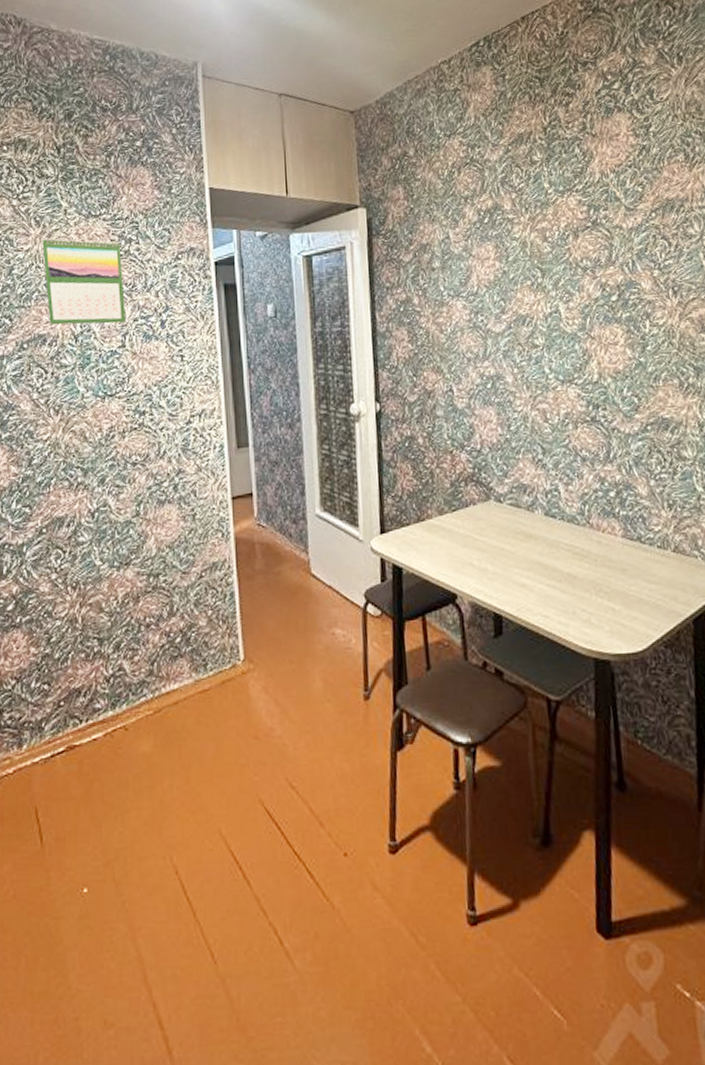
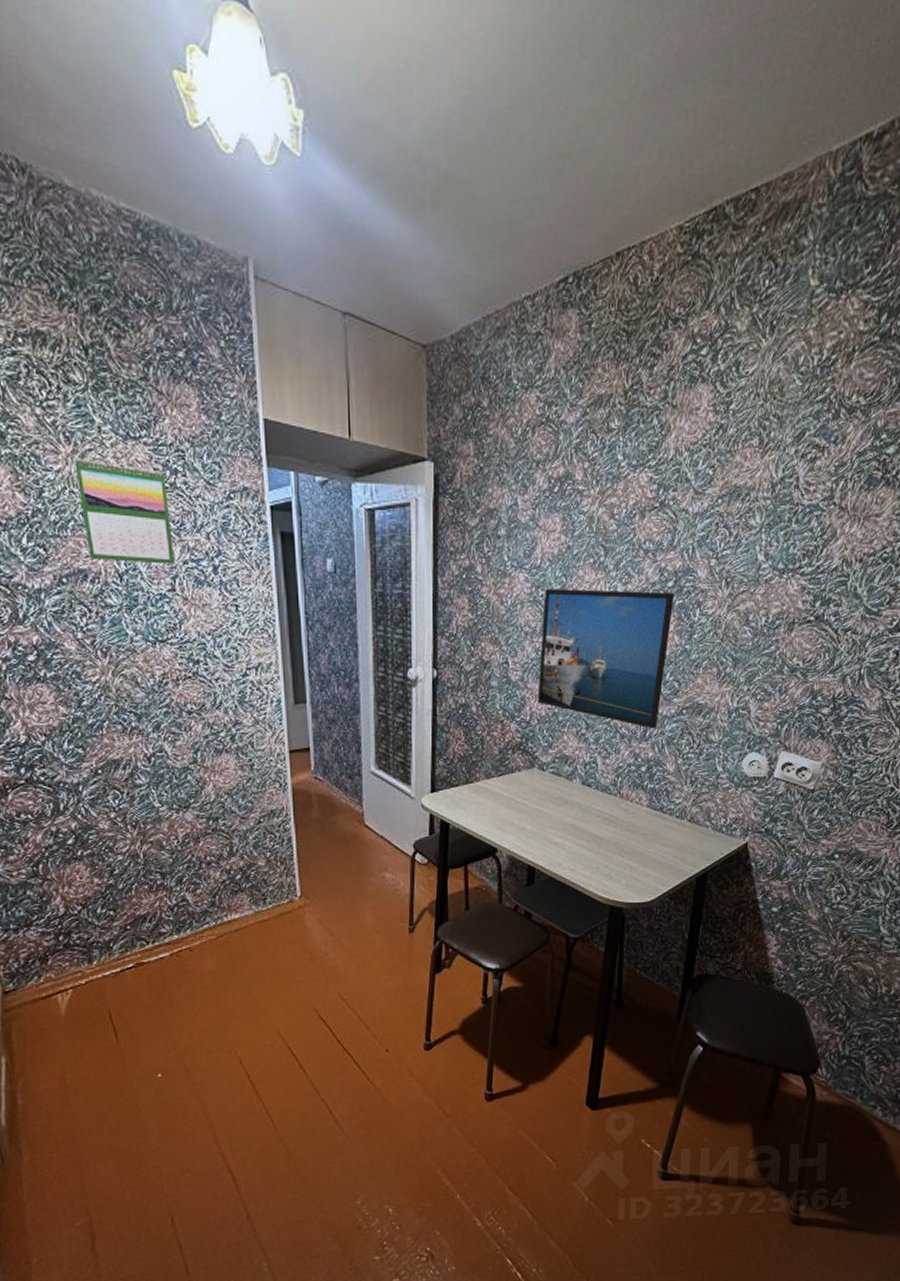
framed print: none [484,306,621,450] -> present [537,589,675,729]

